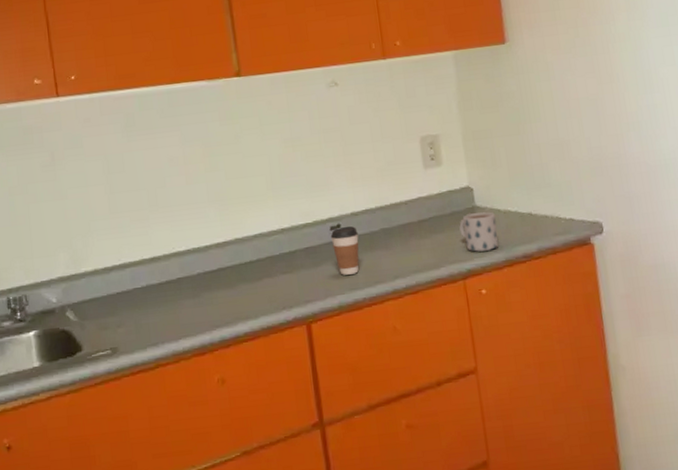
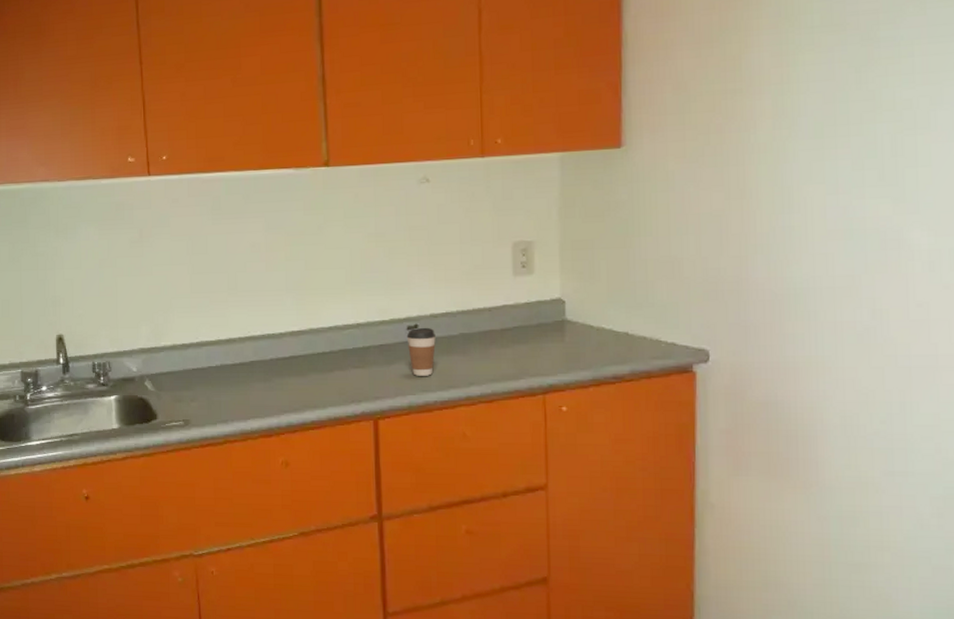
mug: present [459,212,499,252] -> none [545,327,588,367]

